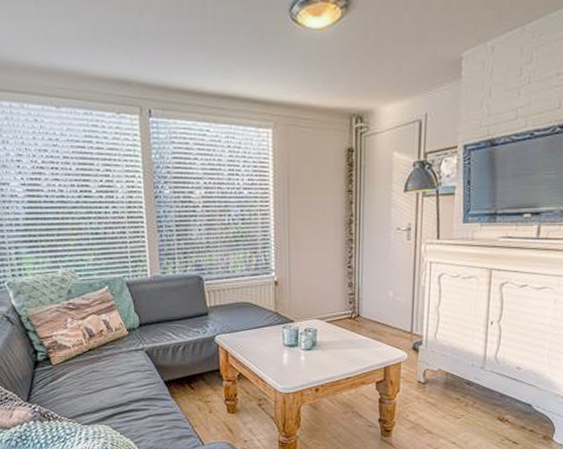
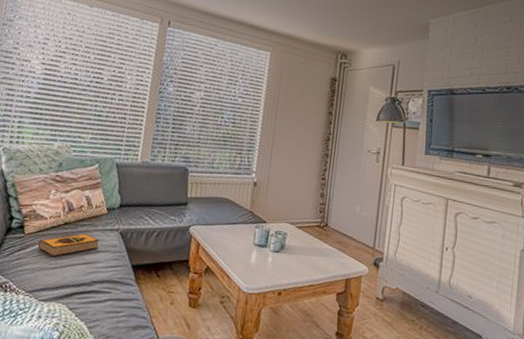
hardback book: none [68,356,128,383] -> present [38,233,100,257]

